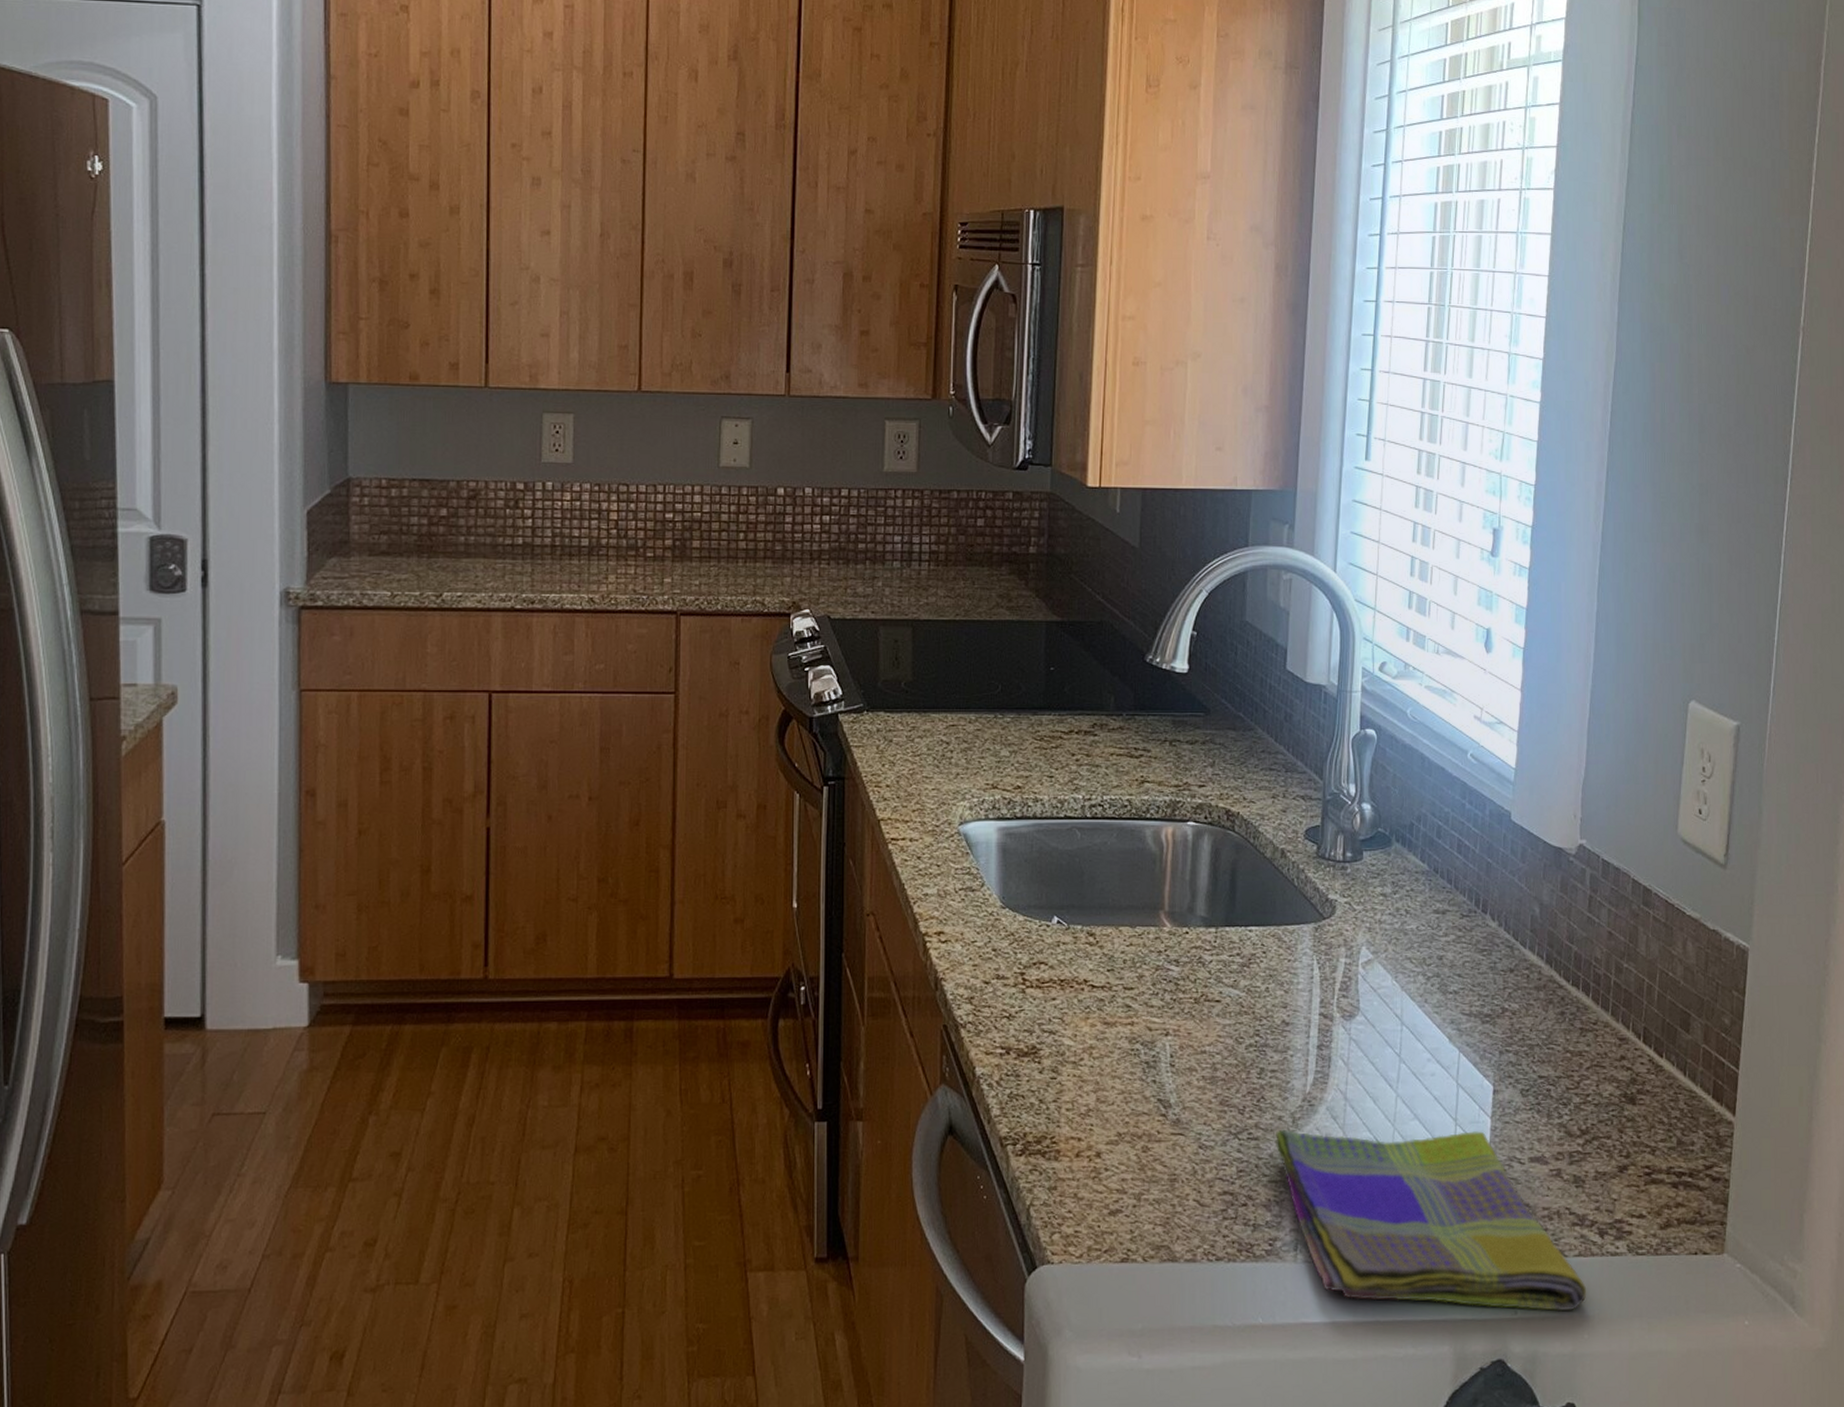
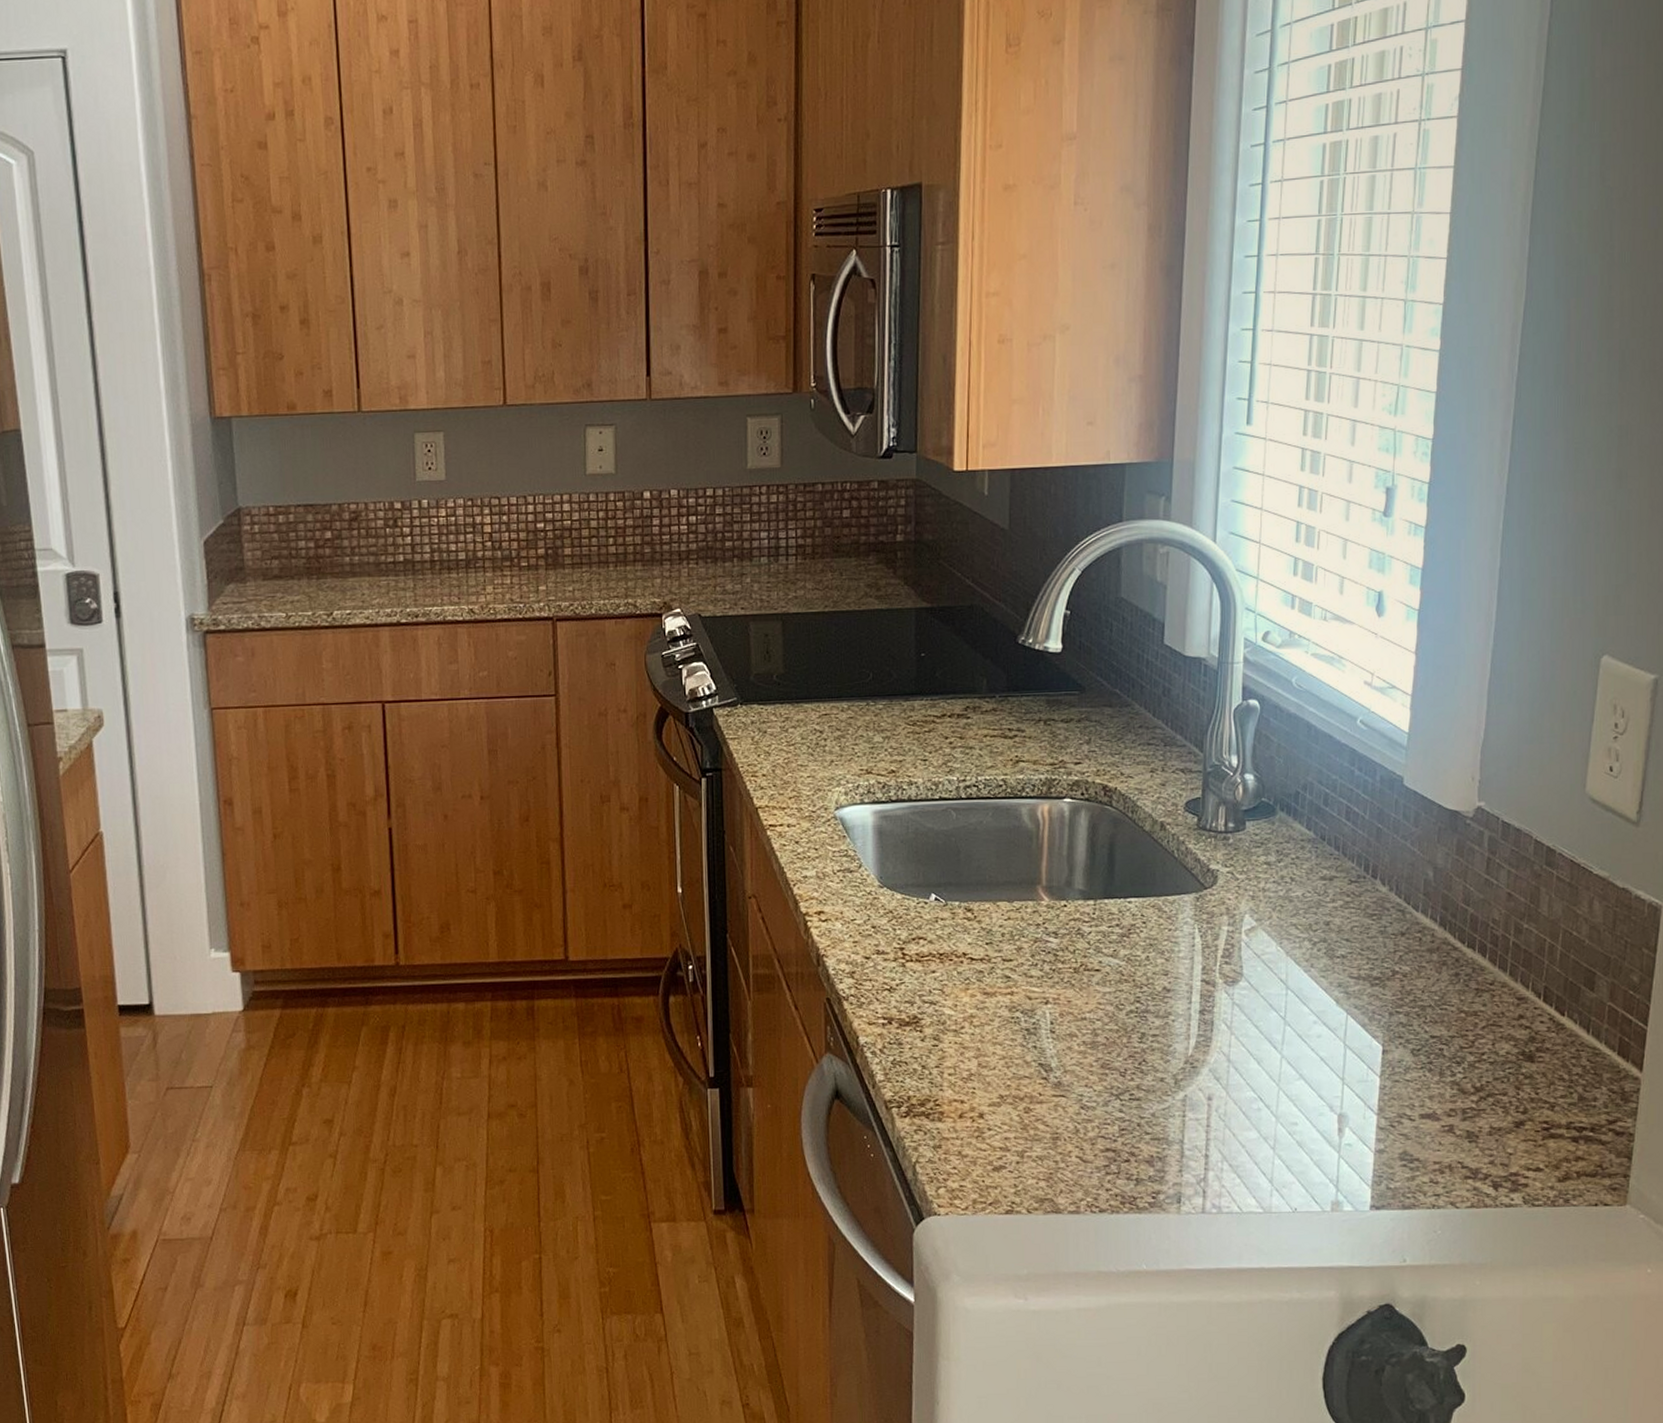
dish towel: present [1276,1129,1587,1312] -> none [1158,1090,1479,1260]

